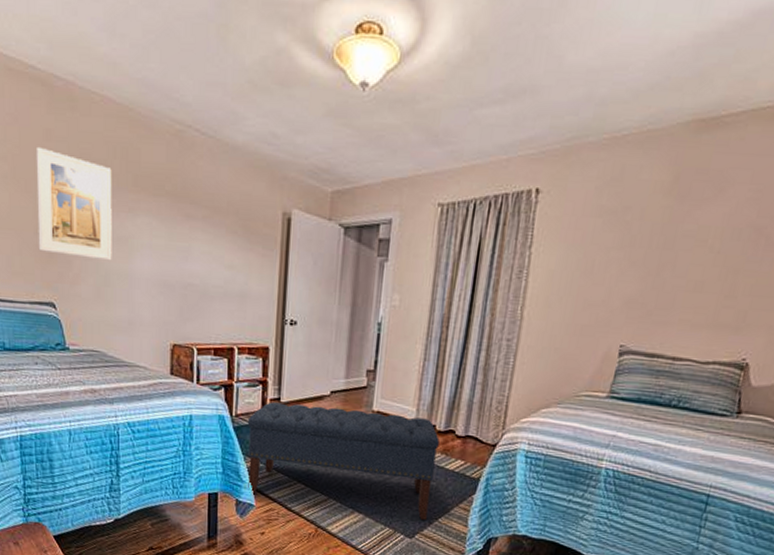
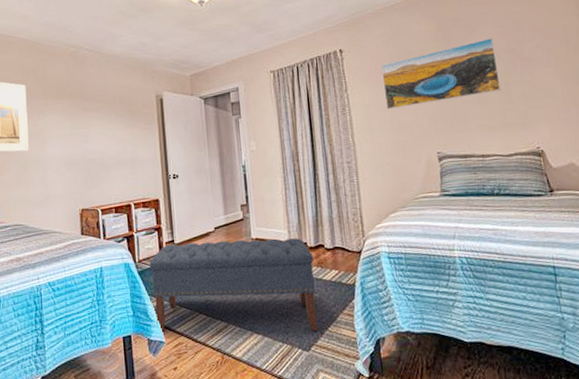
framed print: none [575,206,741,282] -> present [381,38,501,110]

